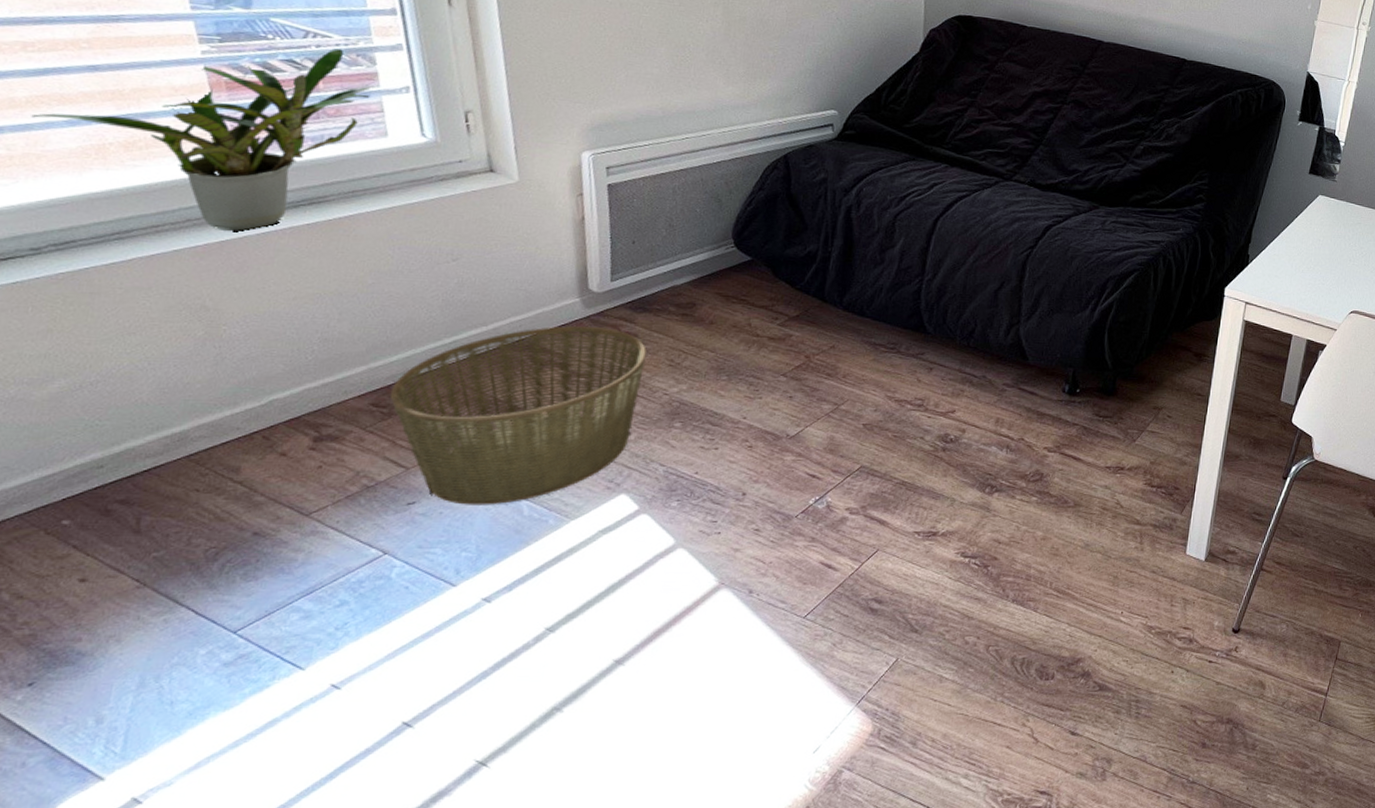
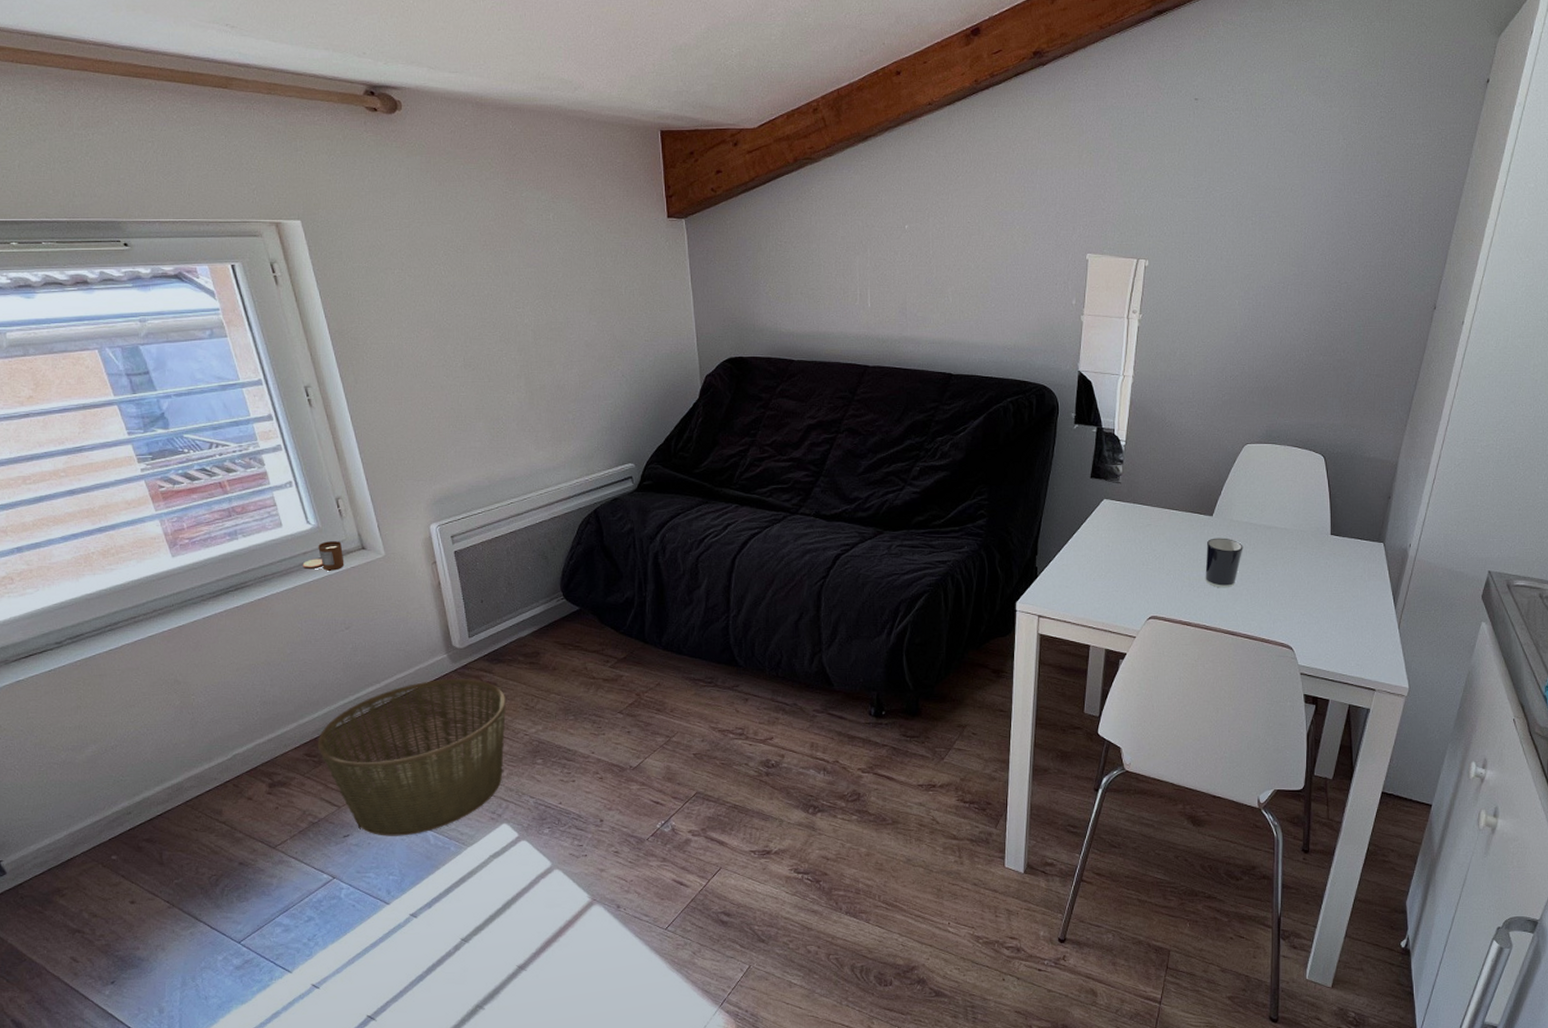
potted plant: present [31,49,371,232] -> none [38,455,265,617]
candle: none [406,158,464,193] -> present [302,541,345,571]

